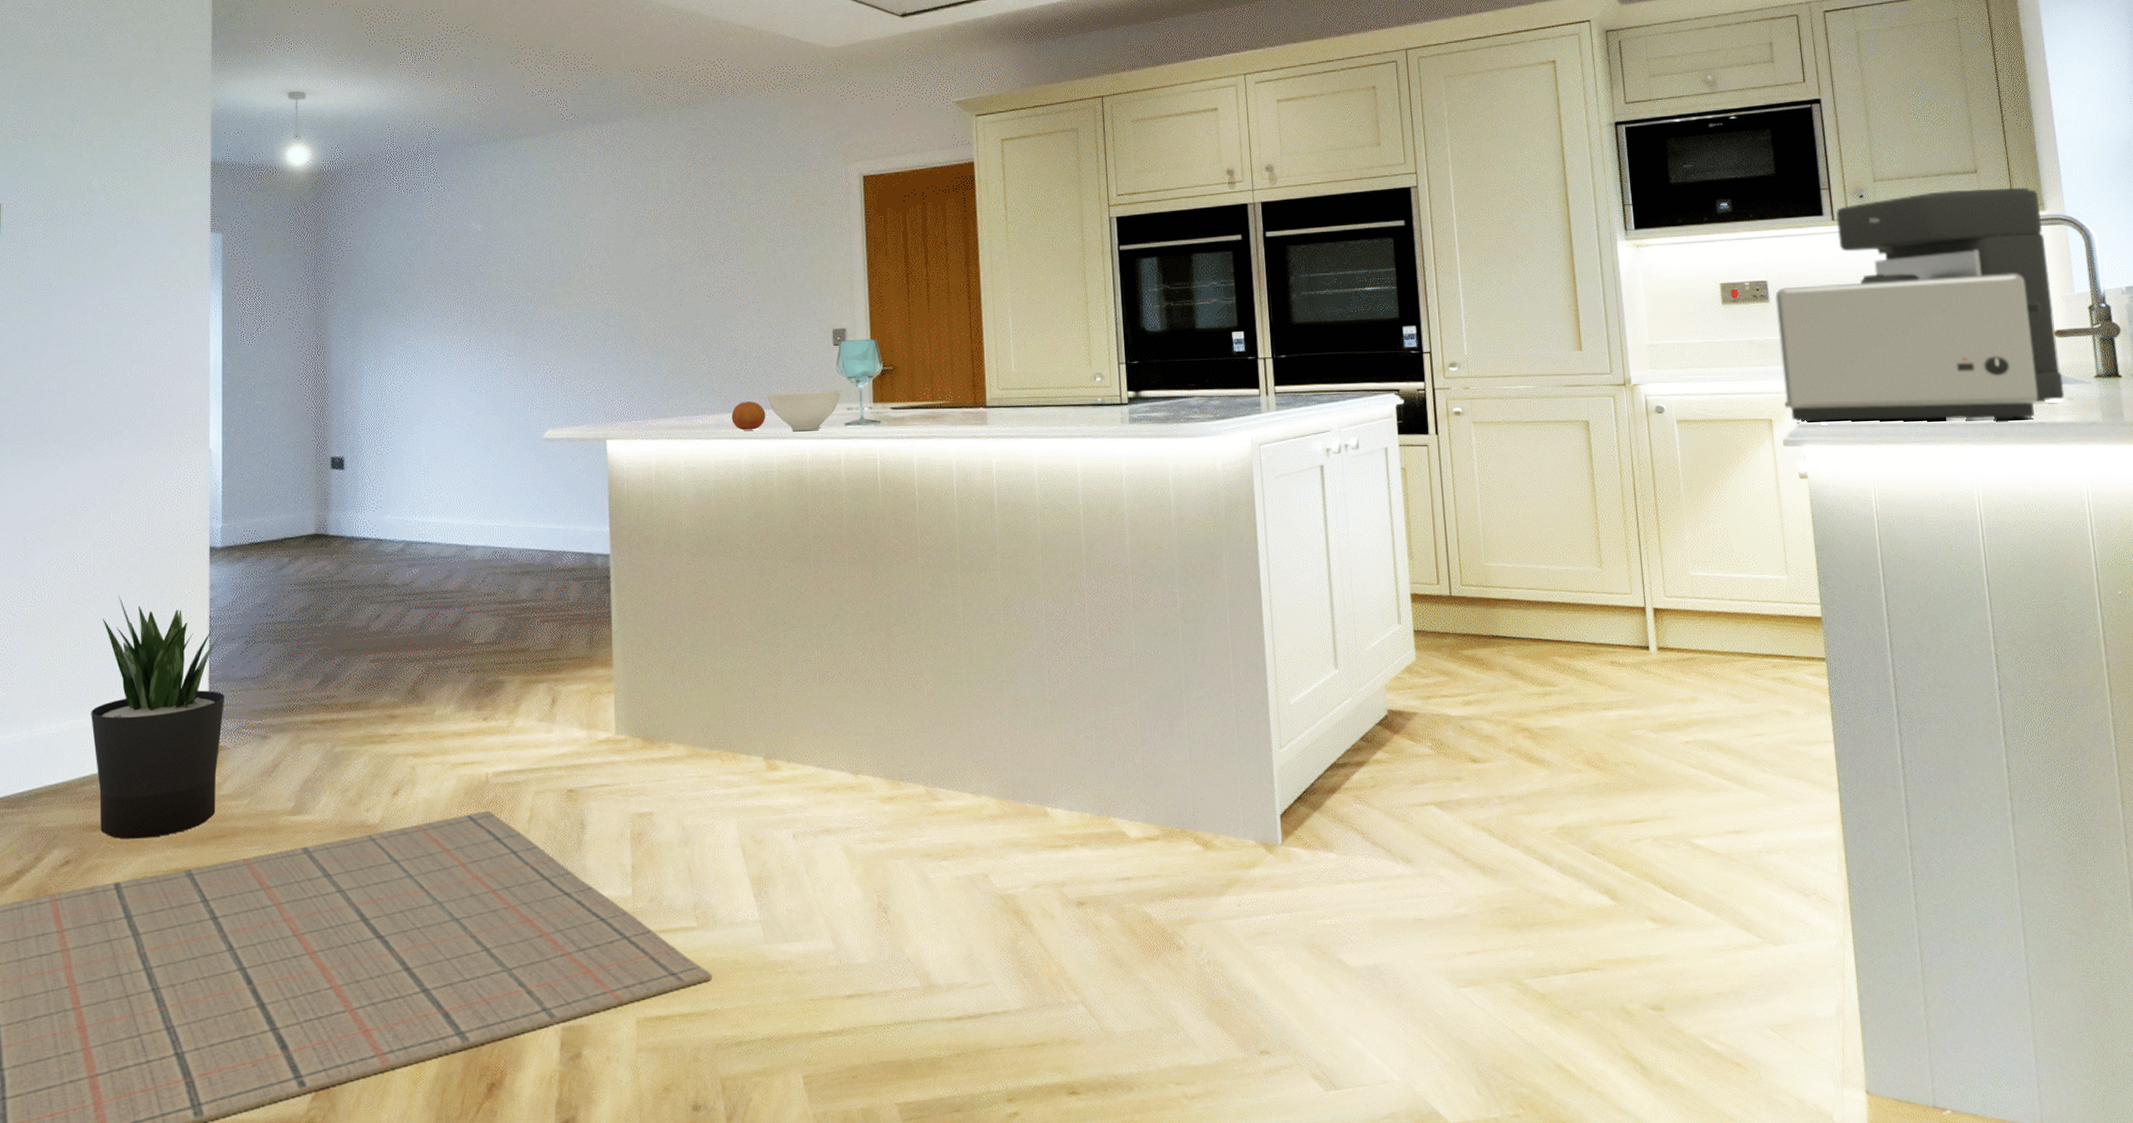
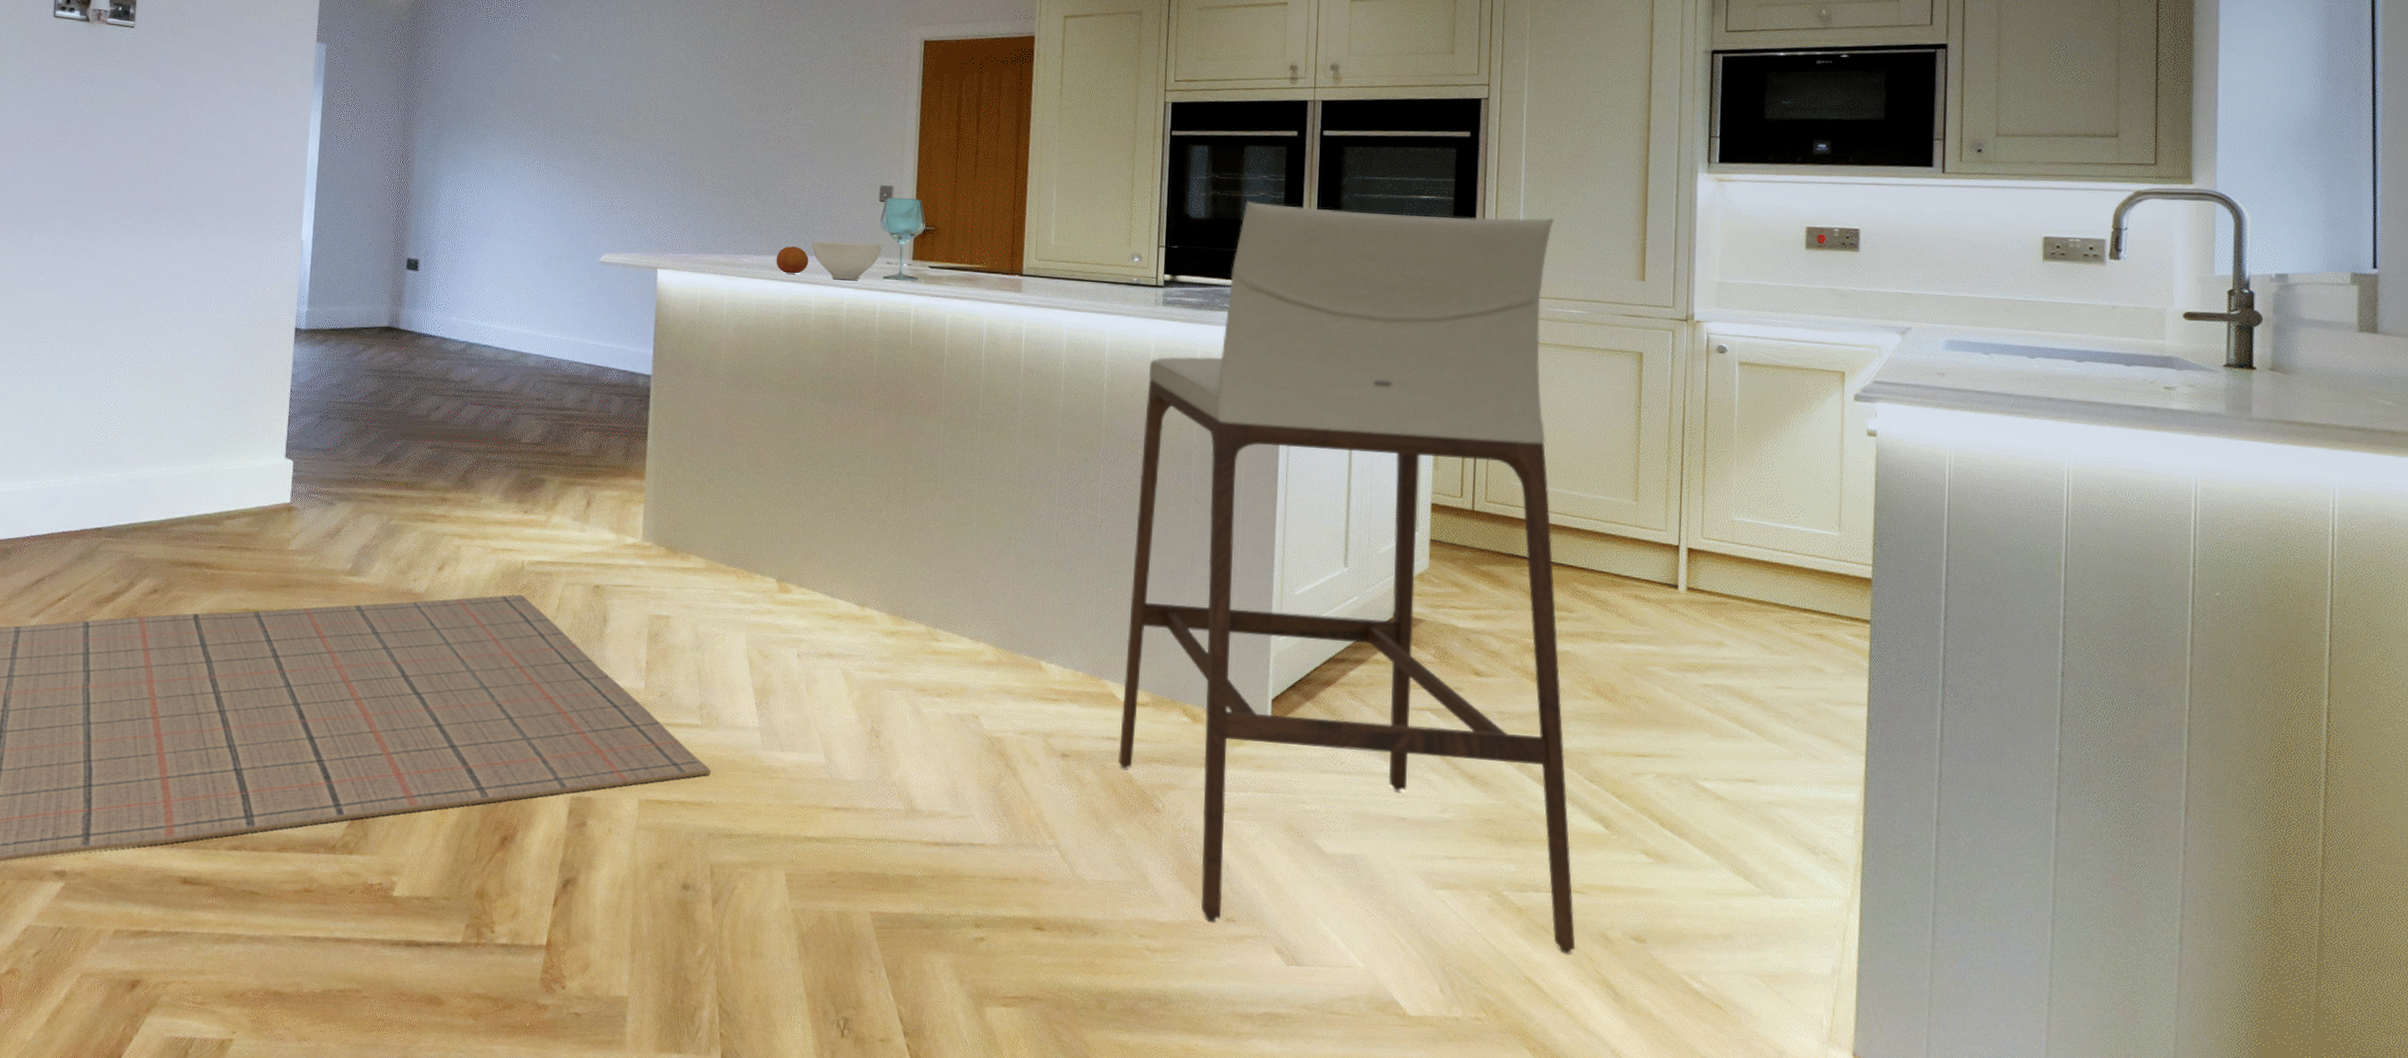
planter: present [91,595,225,839] -> none [183,361,299,579]
bar stool: none [1123,297,1599,1056] -> present [1118,200,1576,953]
toaster: present [1775,274,2041,423] -> none [1861,237,2172,401]
coffee maker: present [1835,187,2065,403] -> none [1946,152,2188,387]

